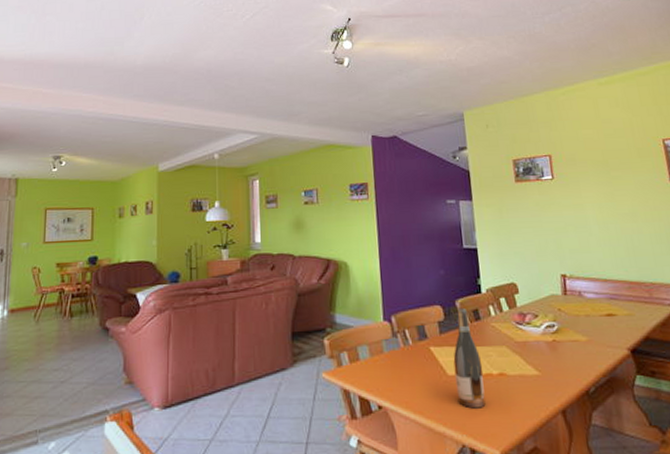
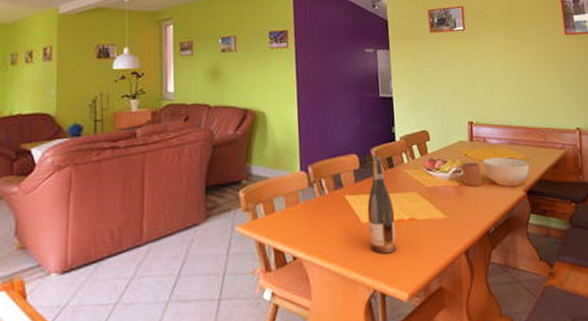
cup: none [546,317,578,344] -> present [454,162,482,187]
bowl: none [577,312,634,345] -> present [482,157,530,187]

